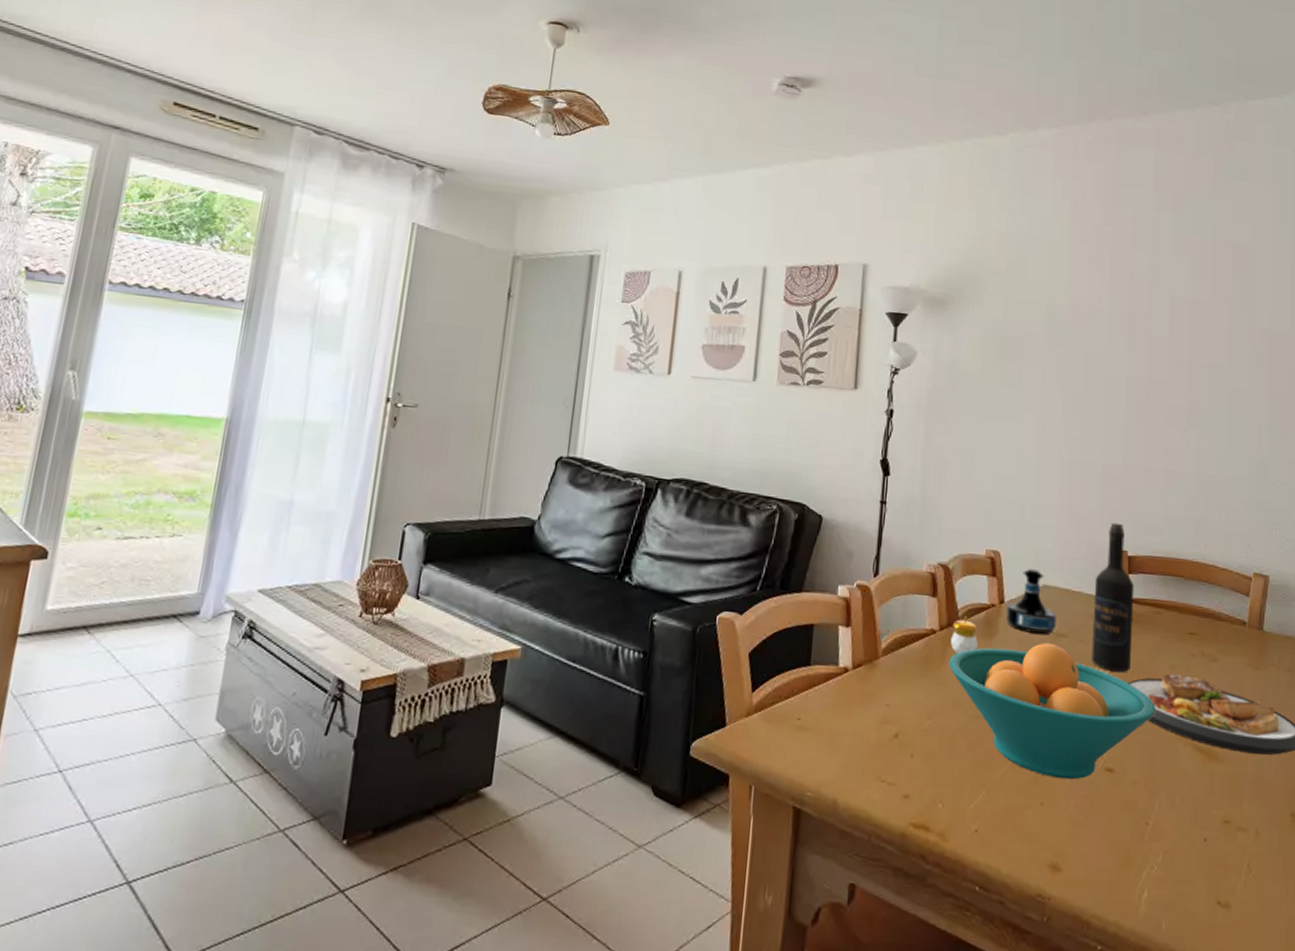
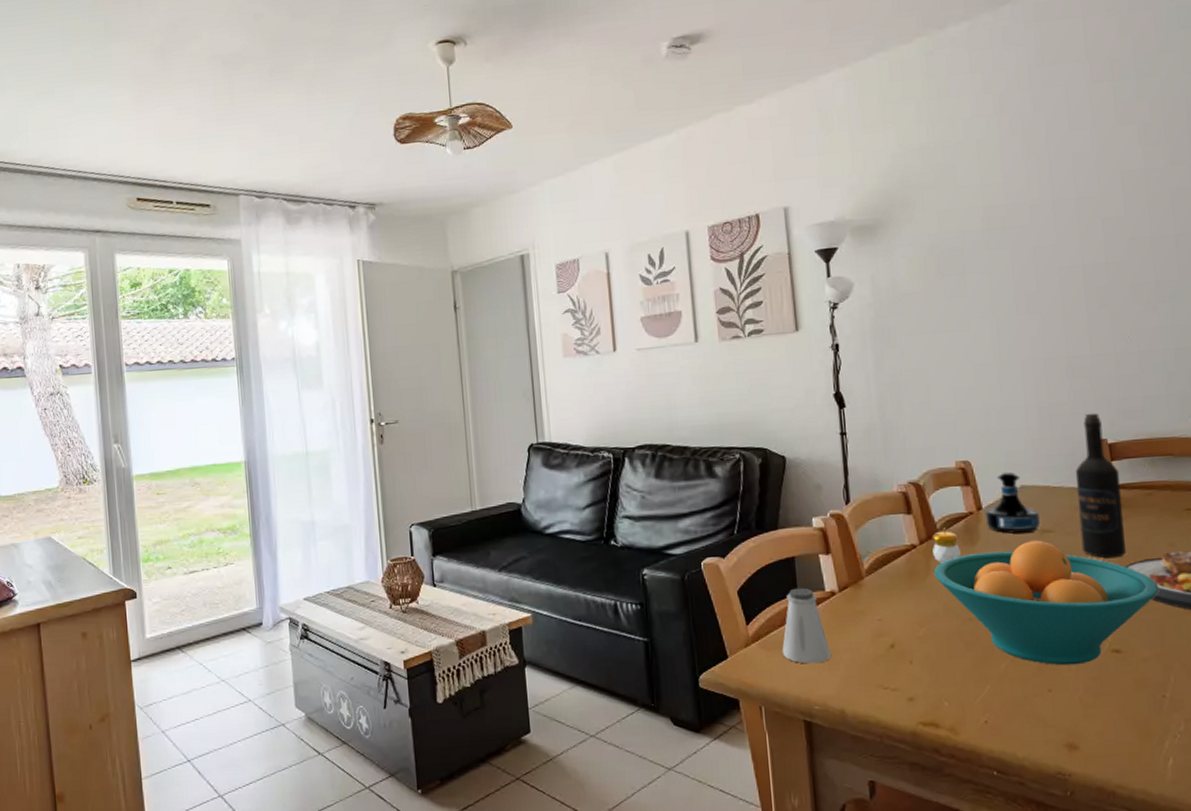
saltshaker: none [783,658,834,745] -> present [782,587,832,664]

